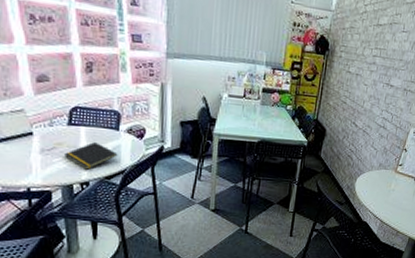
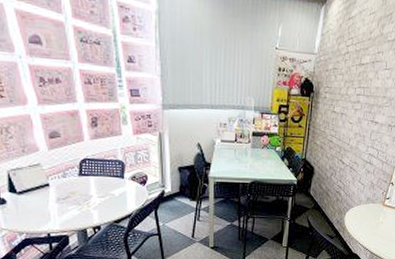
notepad: present [65,142,118,170] -> none [78,190,124,215]

